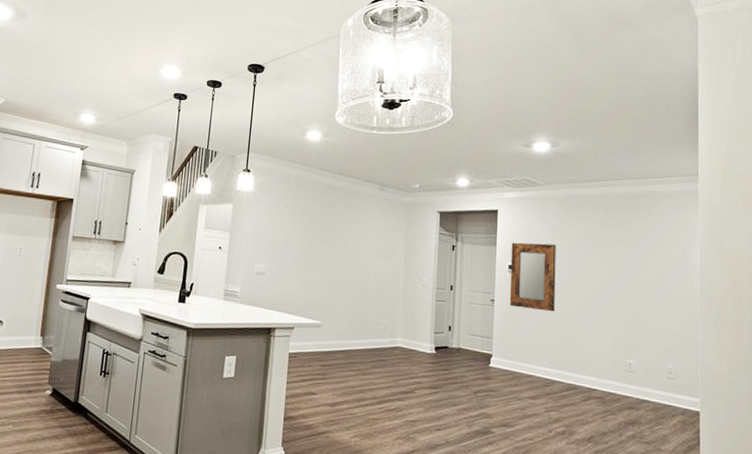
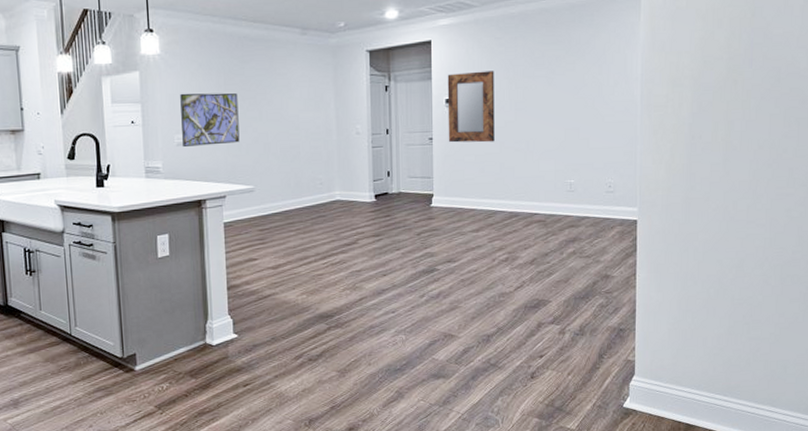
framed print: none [261,228,317,279] -> present [180,93,240,147]

